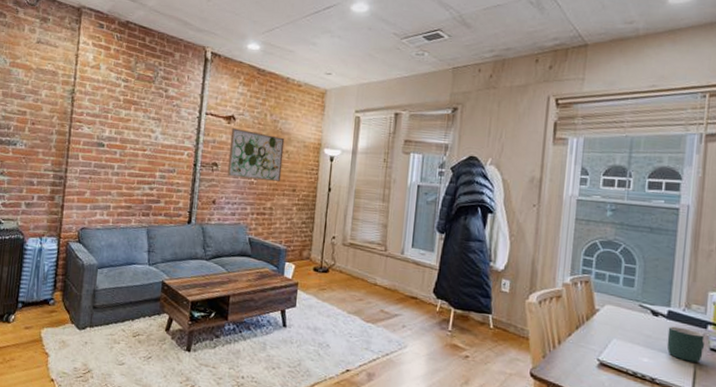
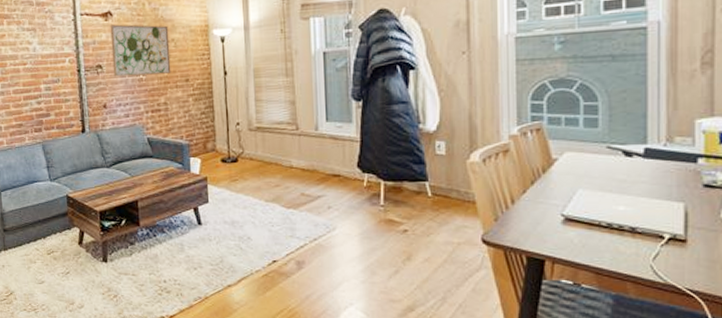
mug: present [666,326,705,363] -> none [647,165,697,203]

